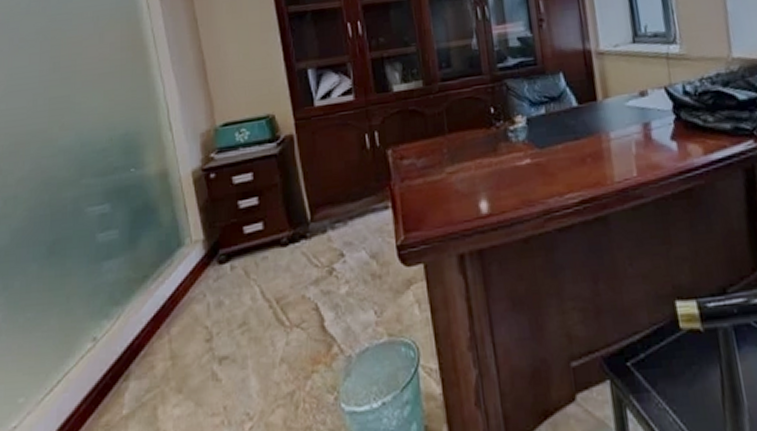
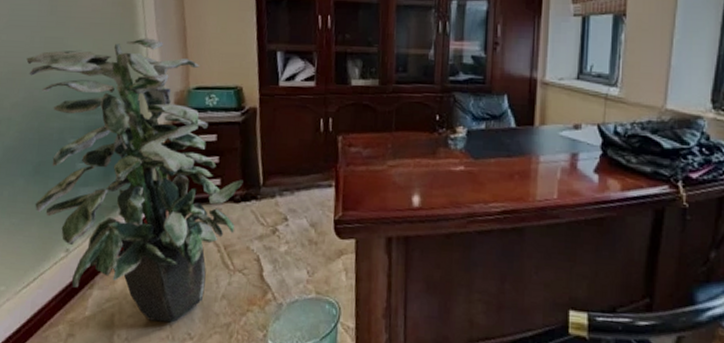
indoor plant: none [30,78,289,406] -> present [26,38,244,323]

